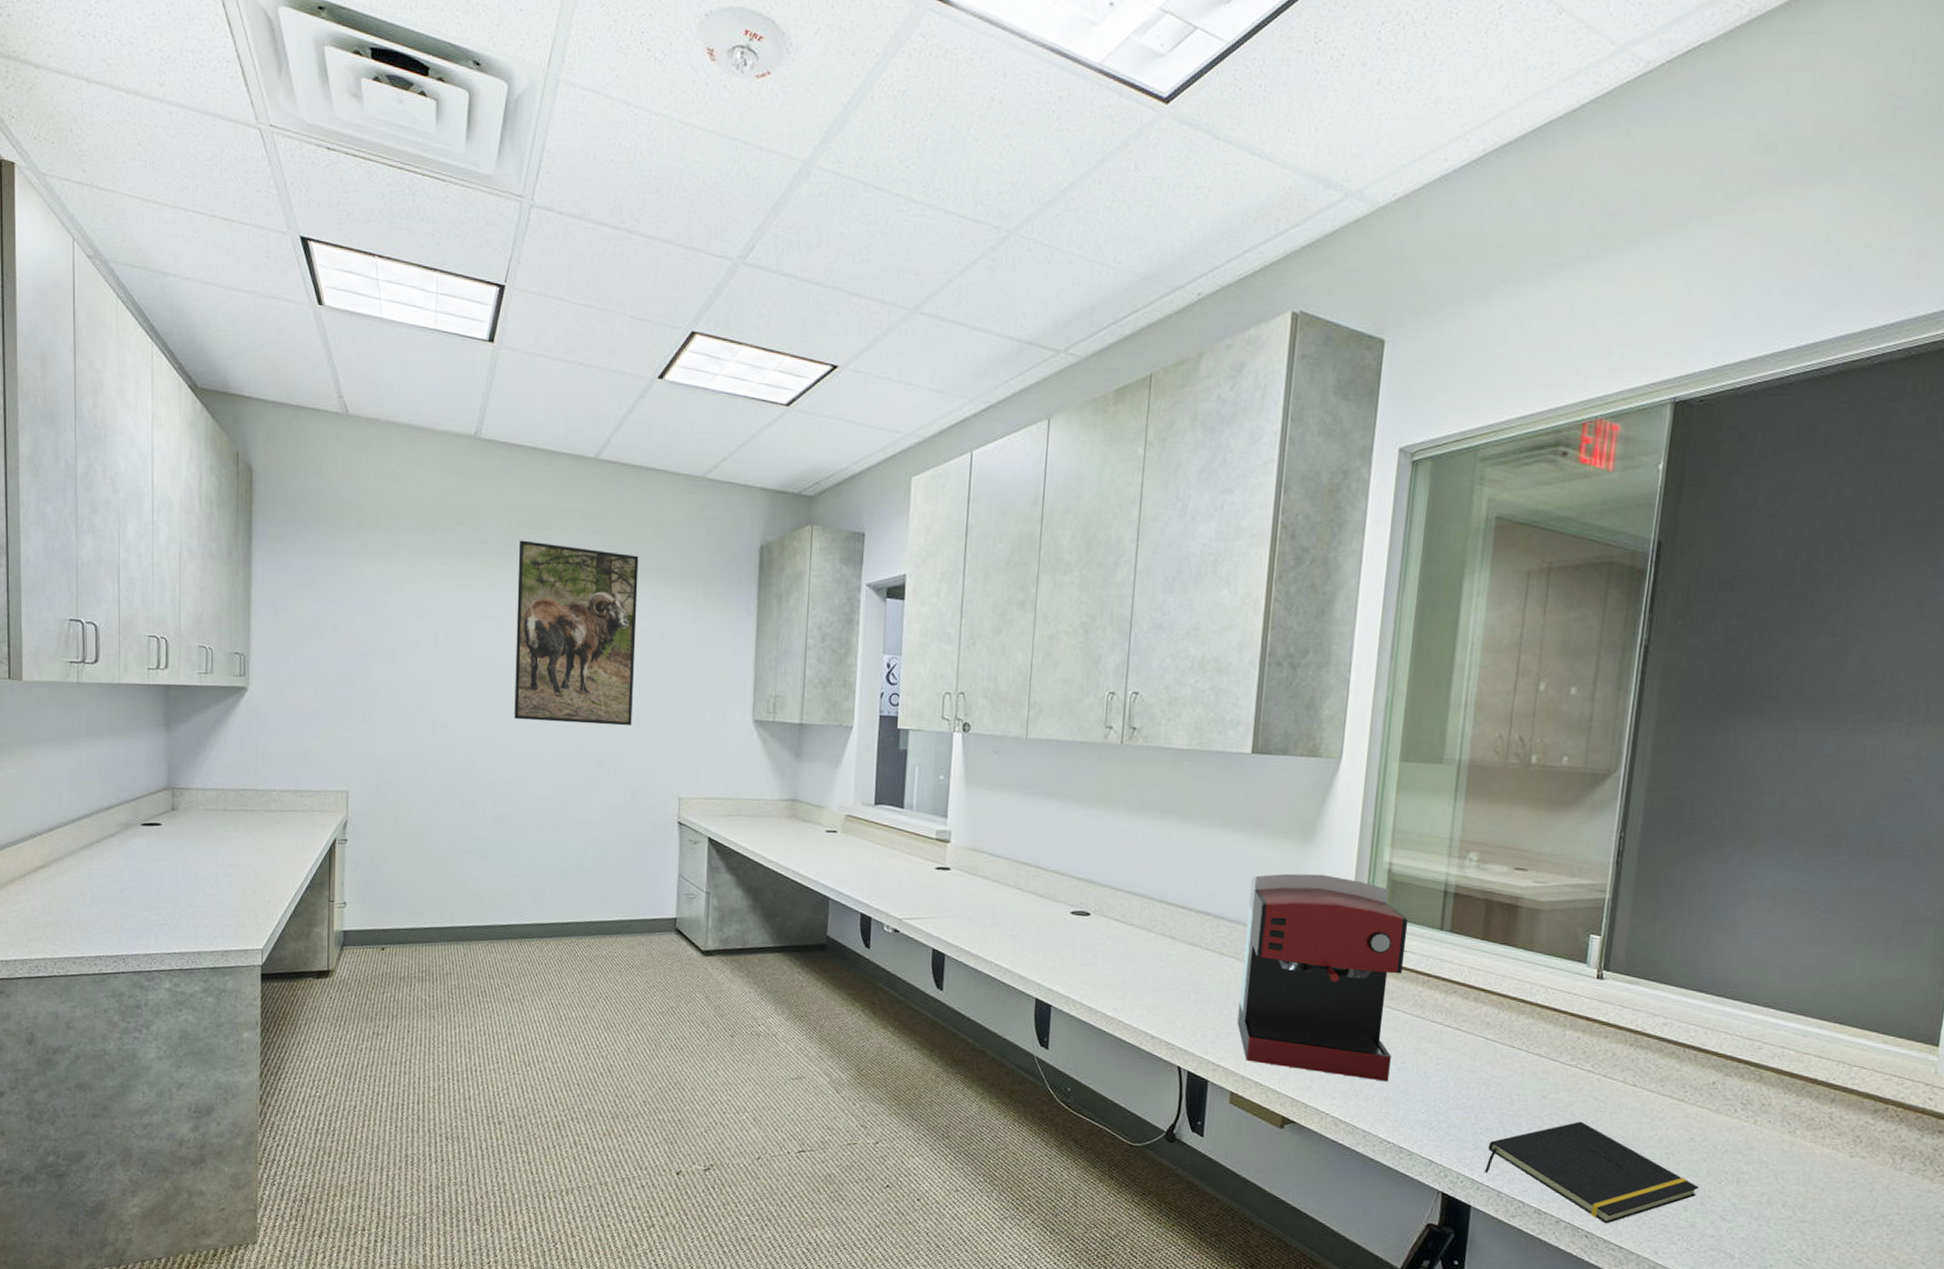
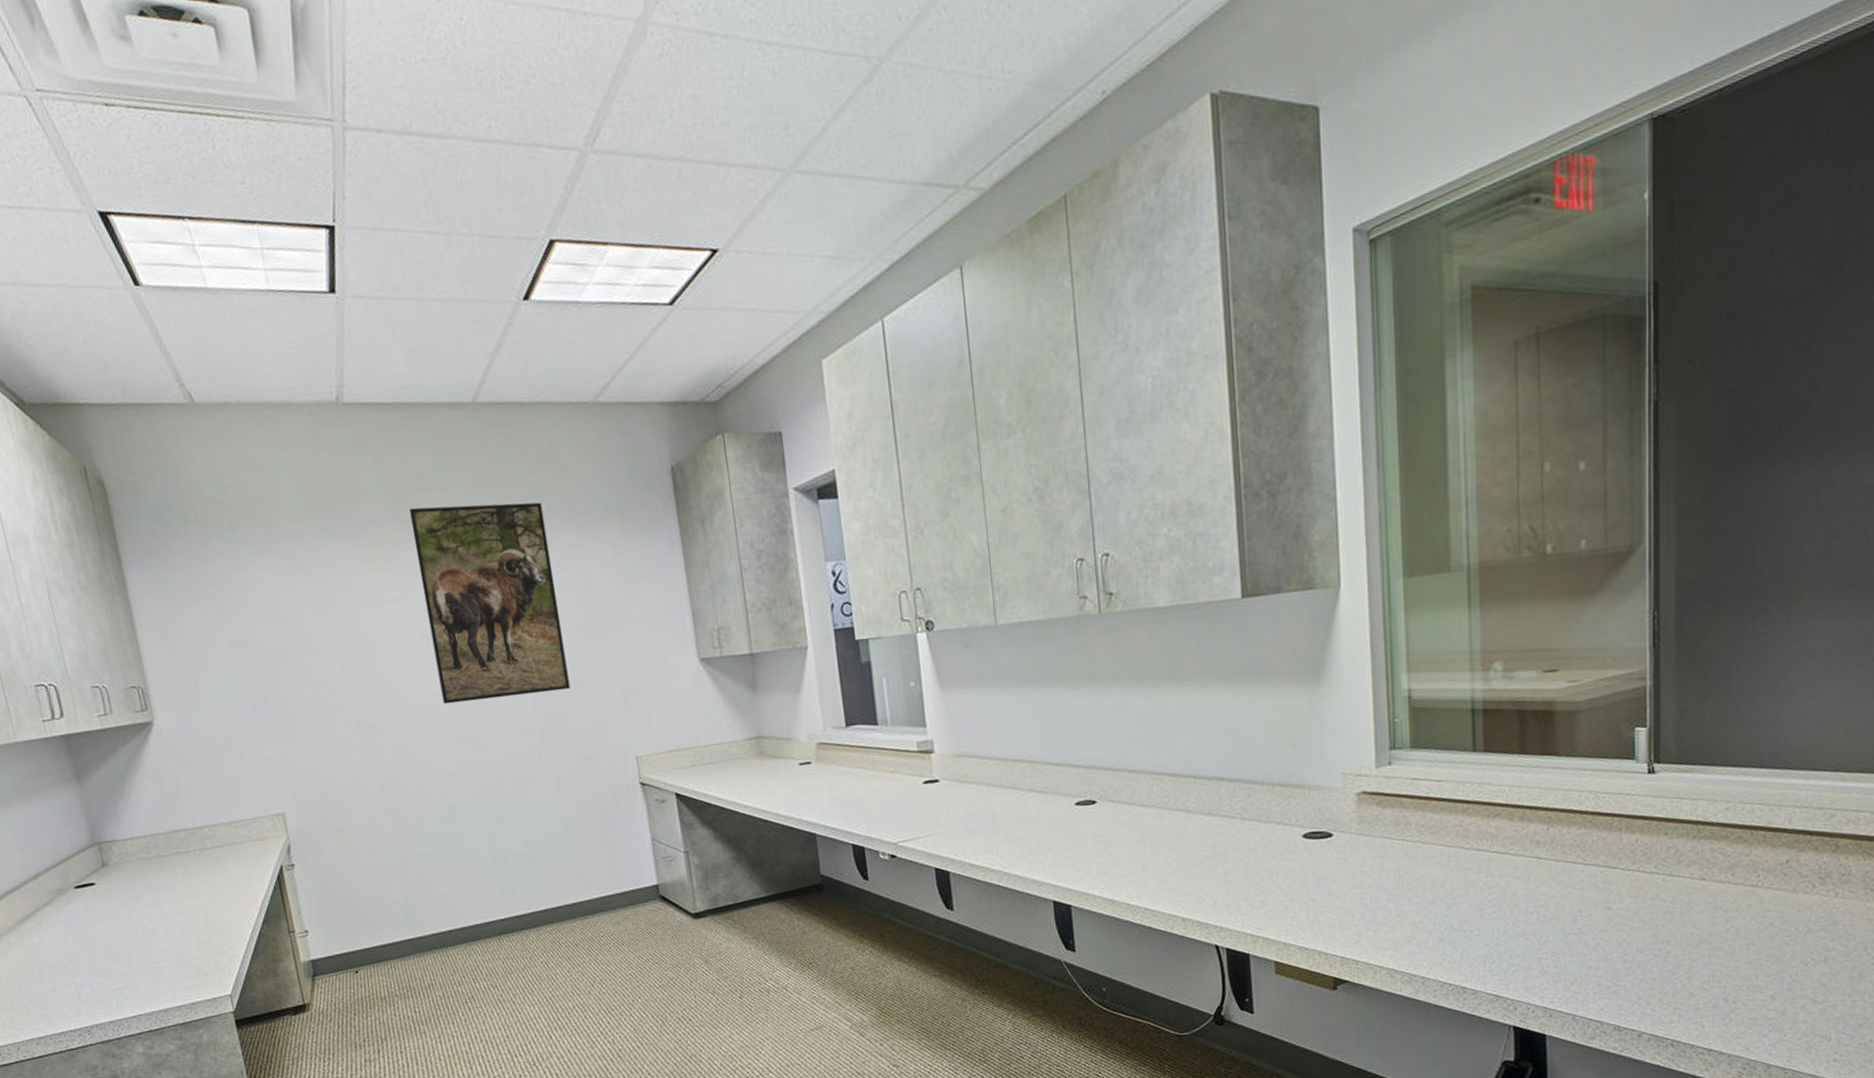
coffee maker: present [1237,873,1408,1082] -> none [1262,714,1441,927]
notepad: present [1483,1121,1699,1224] -> none [1554,926,1785,1029]

